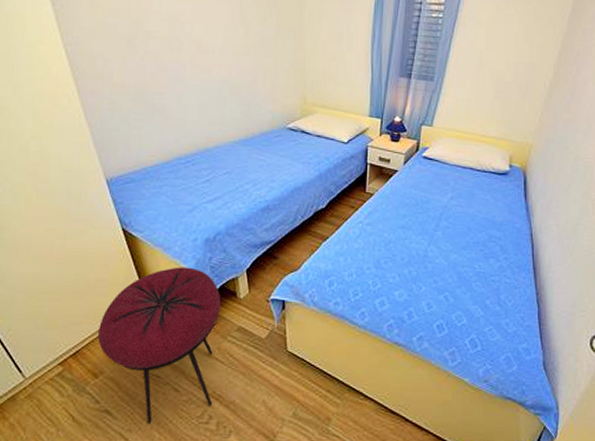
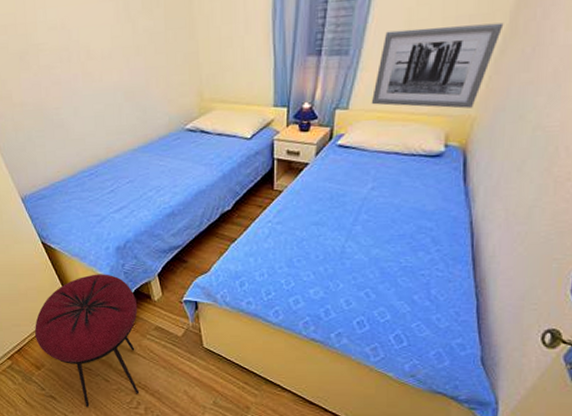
wall art: none [451,66,550,137] -> present [371,22,504,109]

